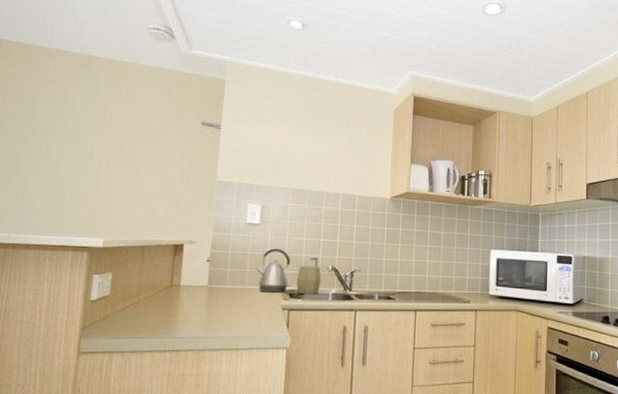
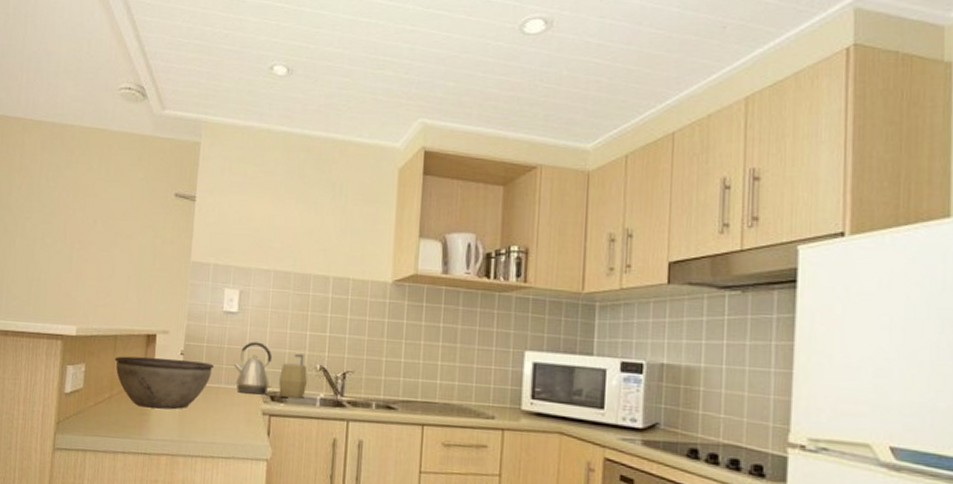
bowl: none [142,264,239,310] -> present [114,356,215,410]

